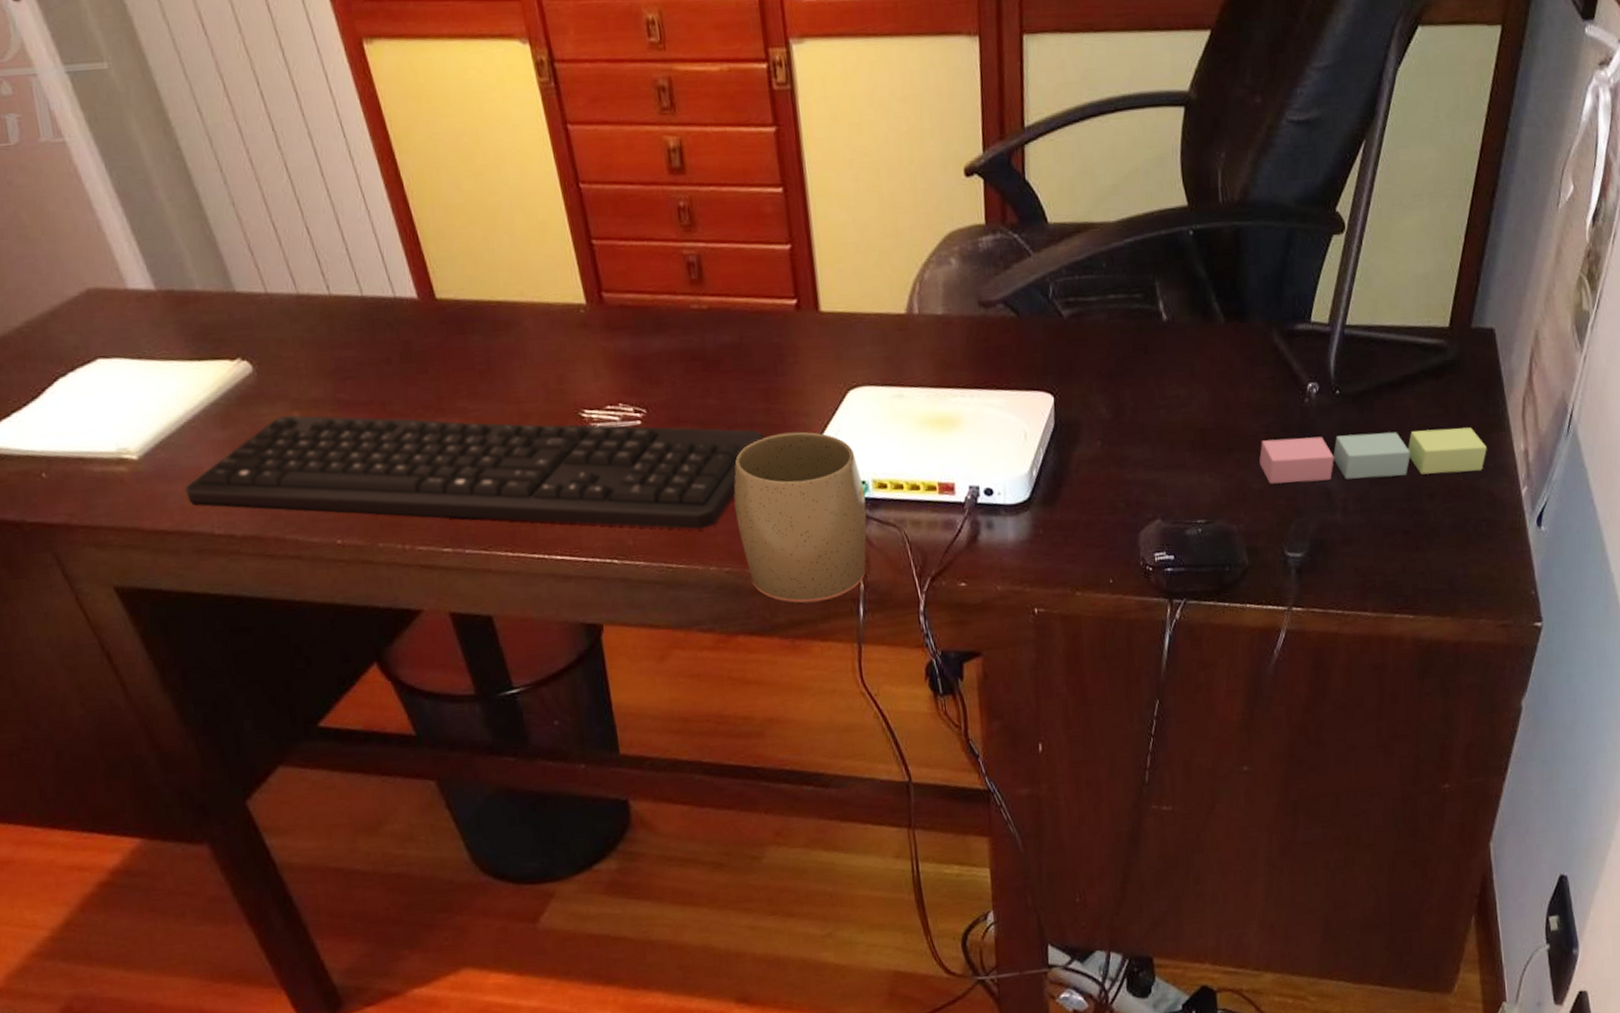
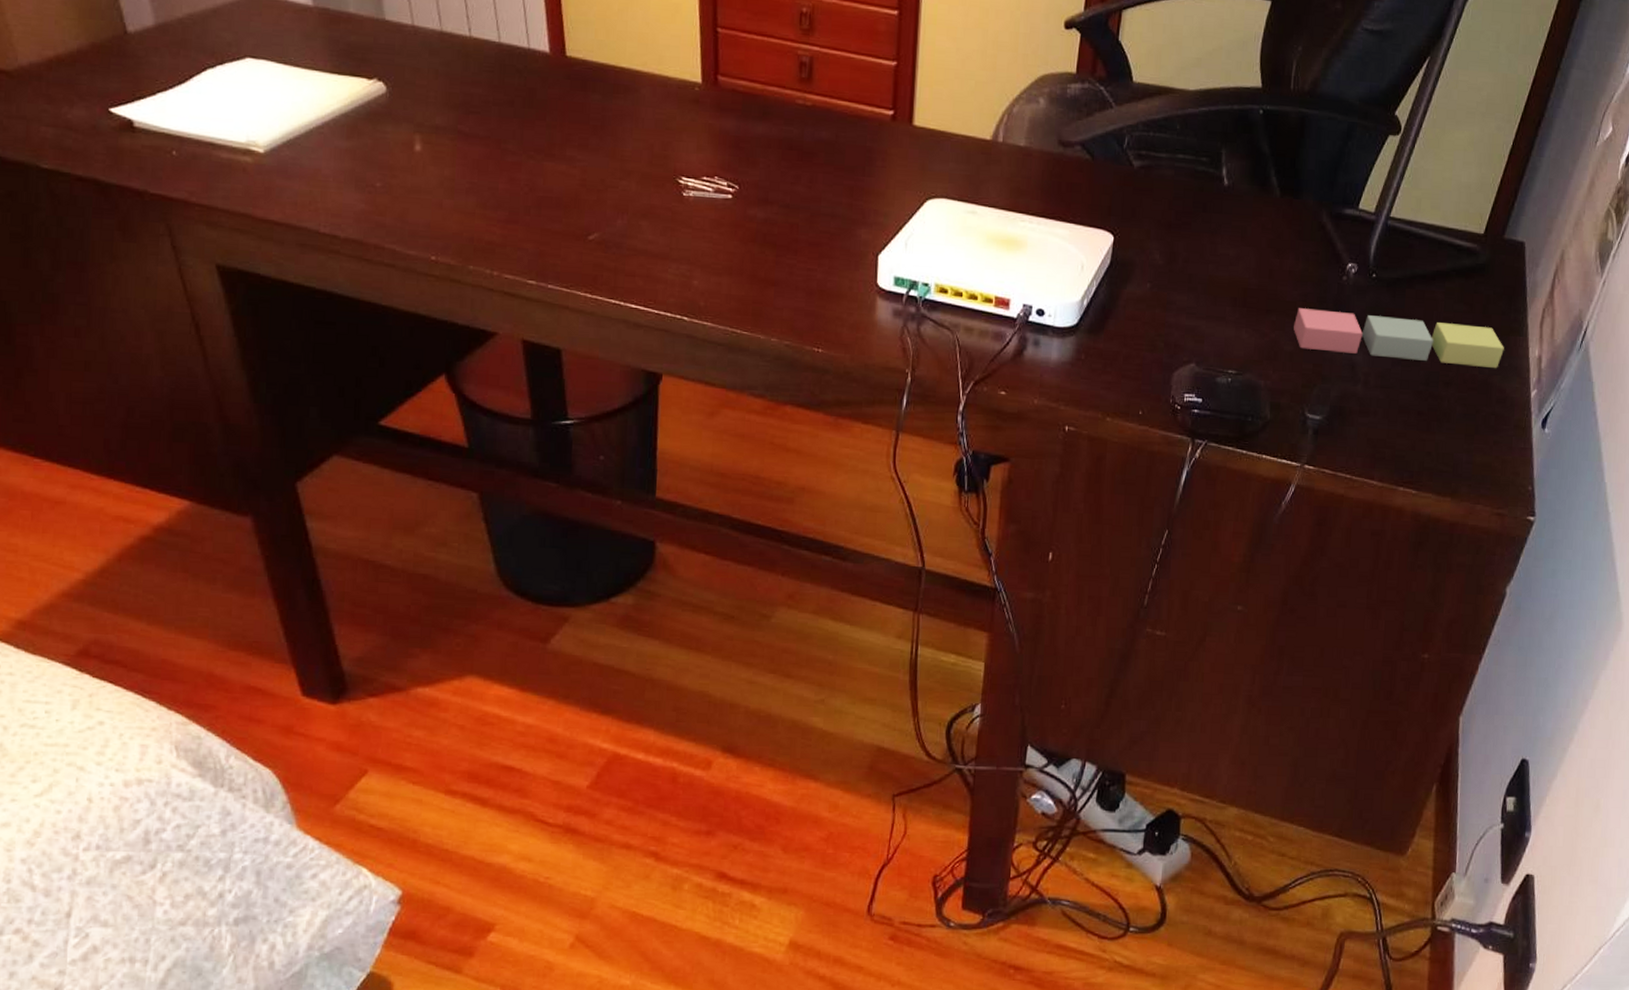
computer keyboard: present [185,414,764,530] -> none [301,136,842,302]
mug: present [733,431,867,604] -> none [803,227,926,387]

